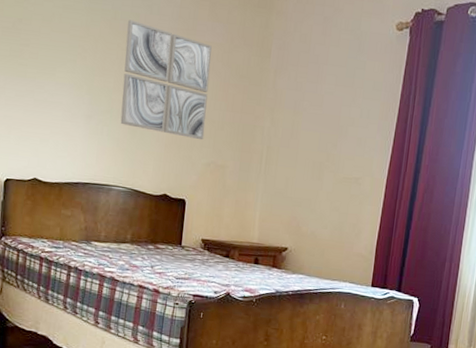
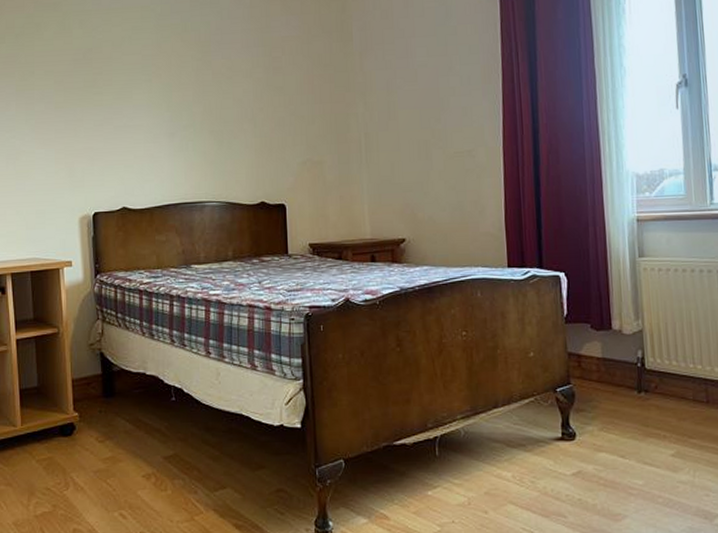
wall art: present [120,19,212,140] -> none [199,29,295,139]

